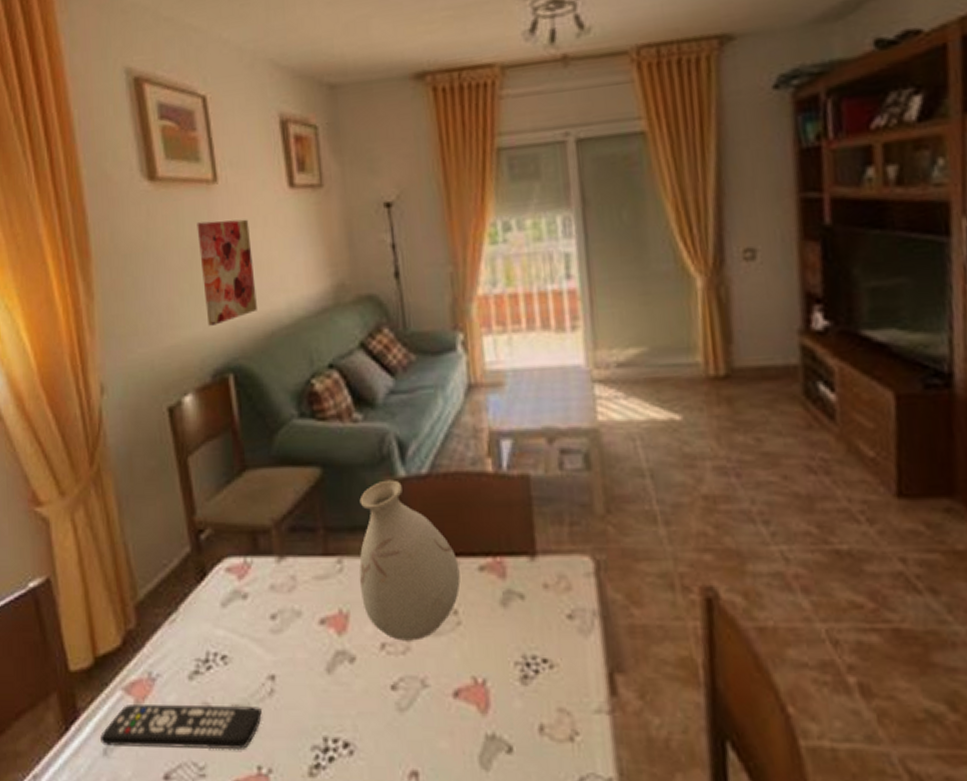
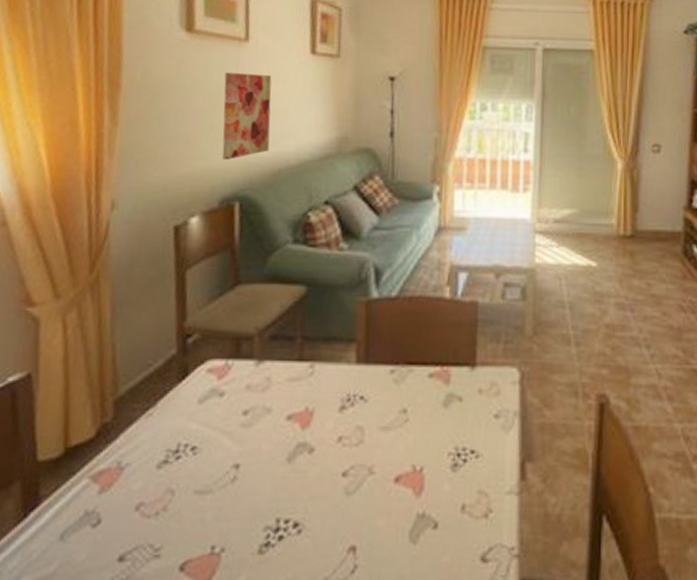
remote control: present [100,705,262,751] -> none [59,491,223,532]
vase: present [359,479,461,641] -> none [326,299,413,435]

